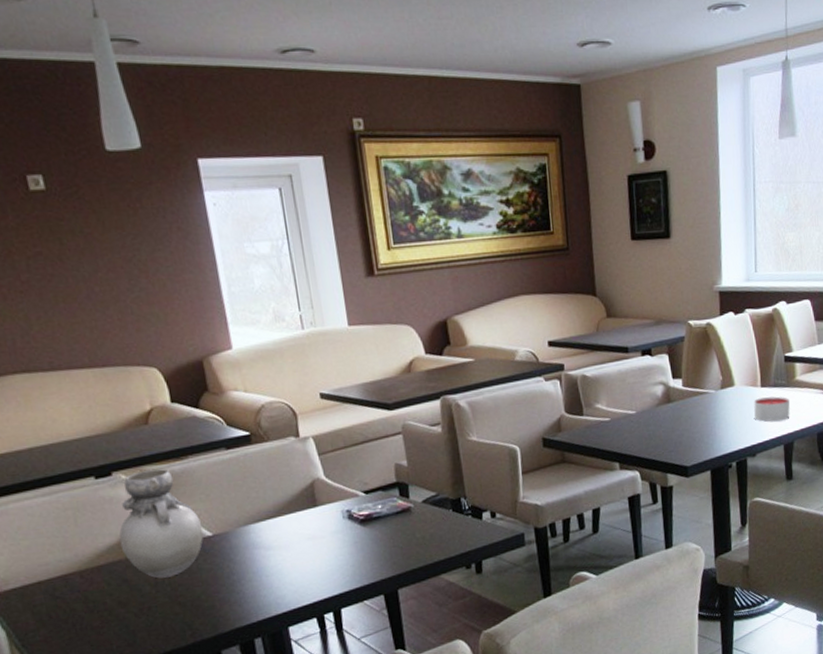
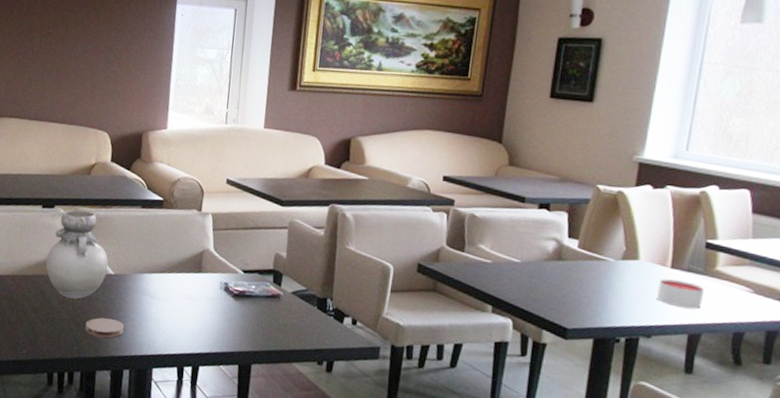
coaster: none [192,586,244,613] -> present [85,317,125,338]

